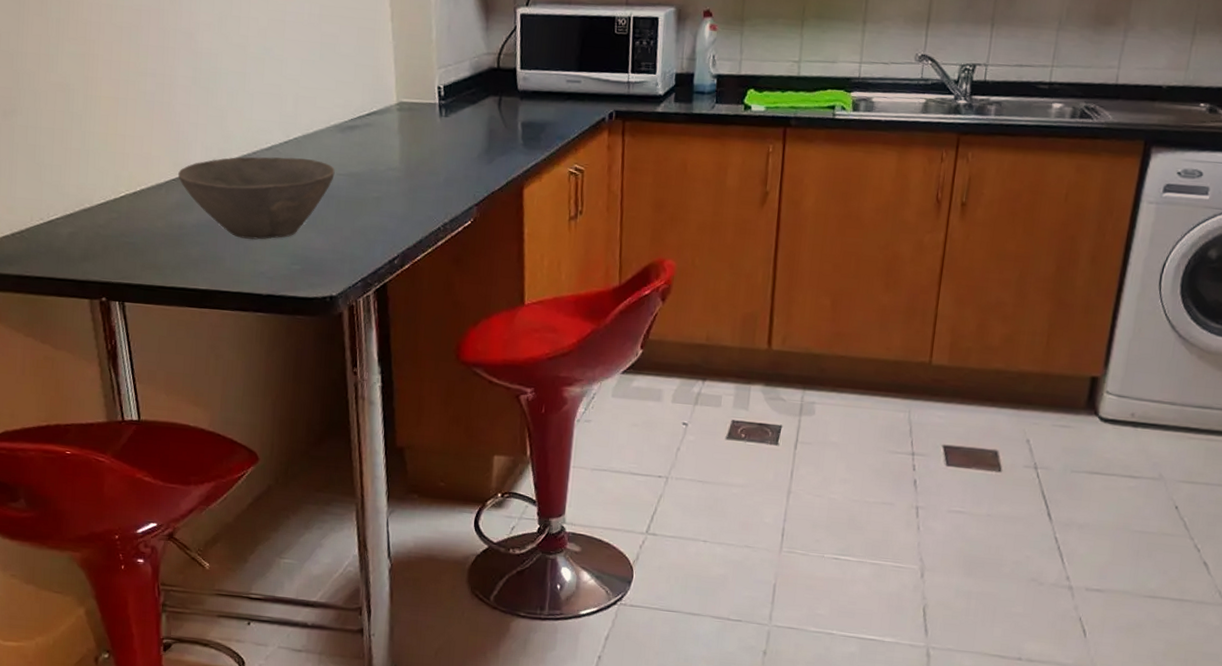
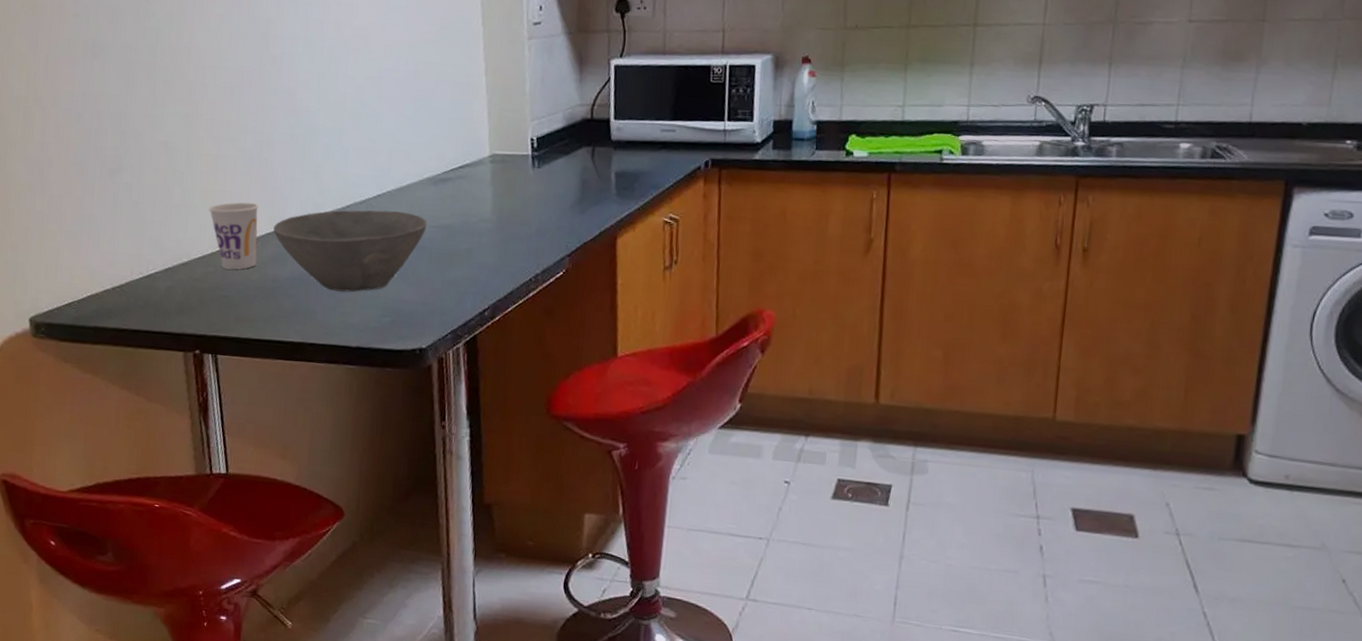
cup: none [109,147,162,216] -> present [208,202,259,270]

